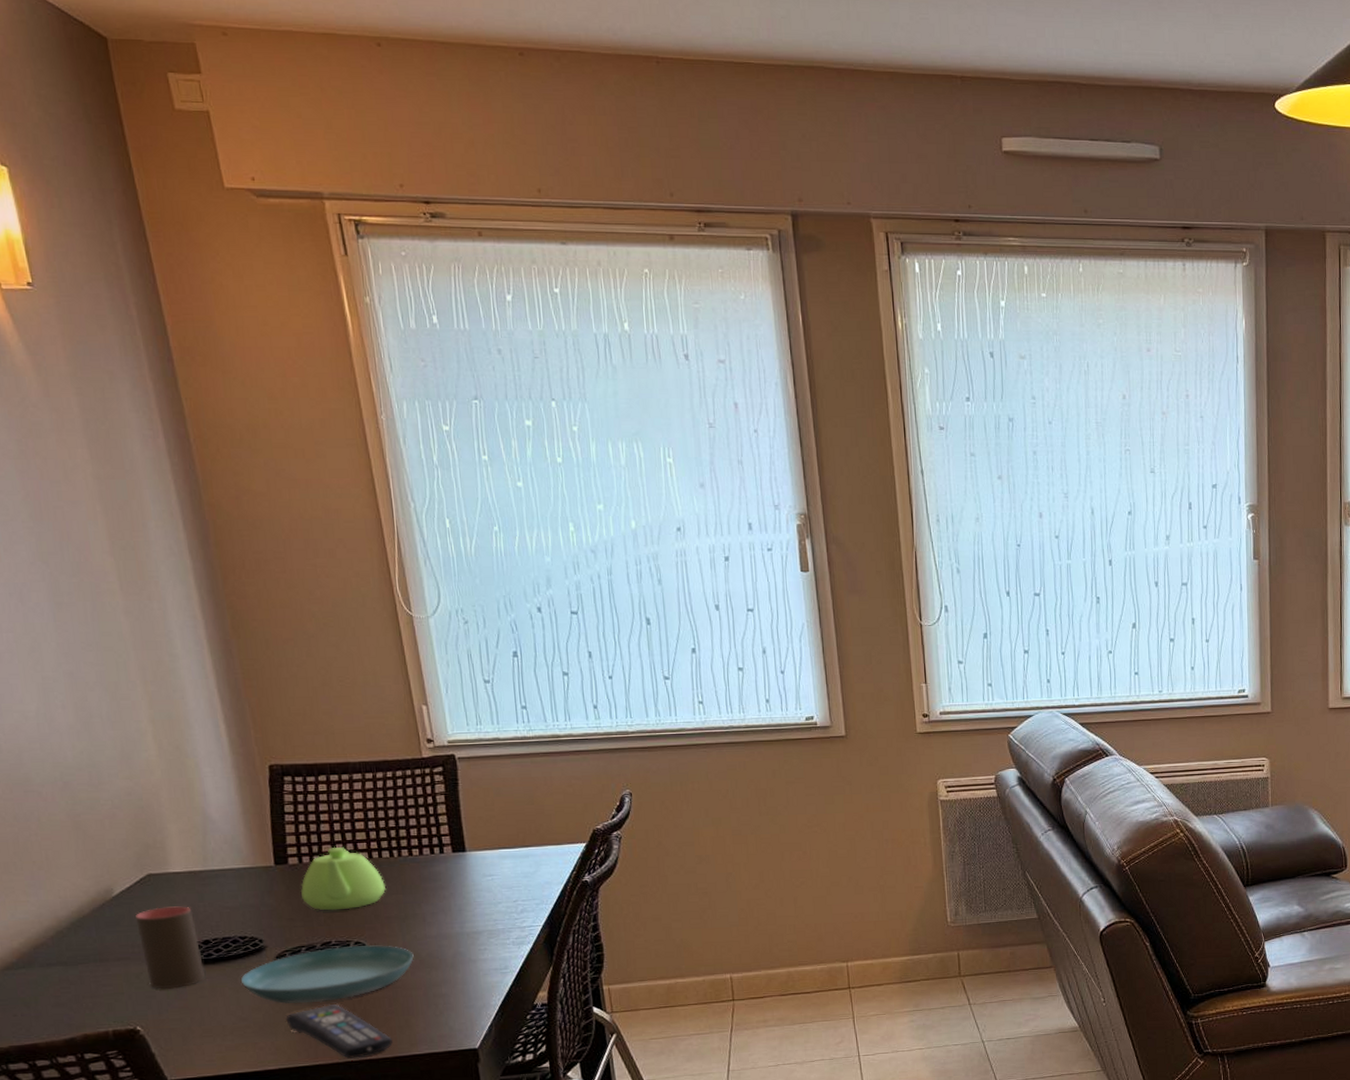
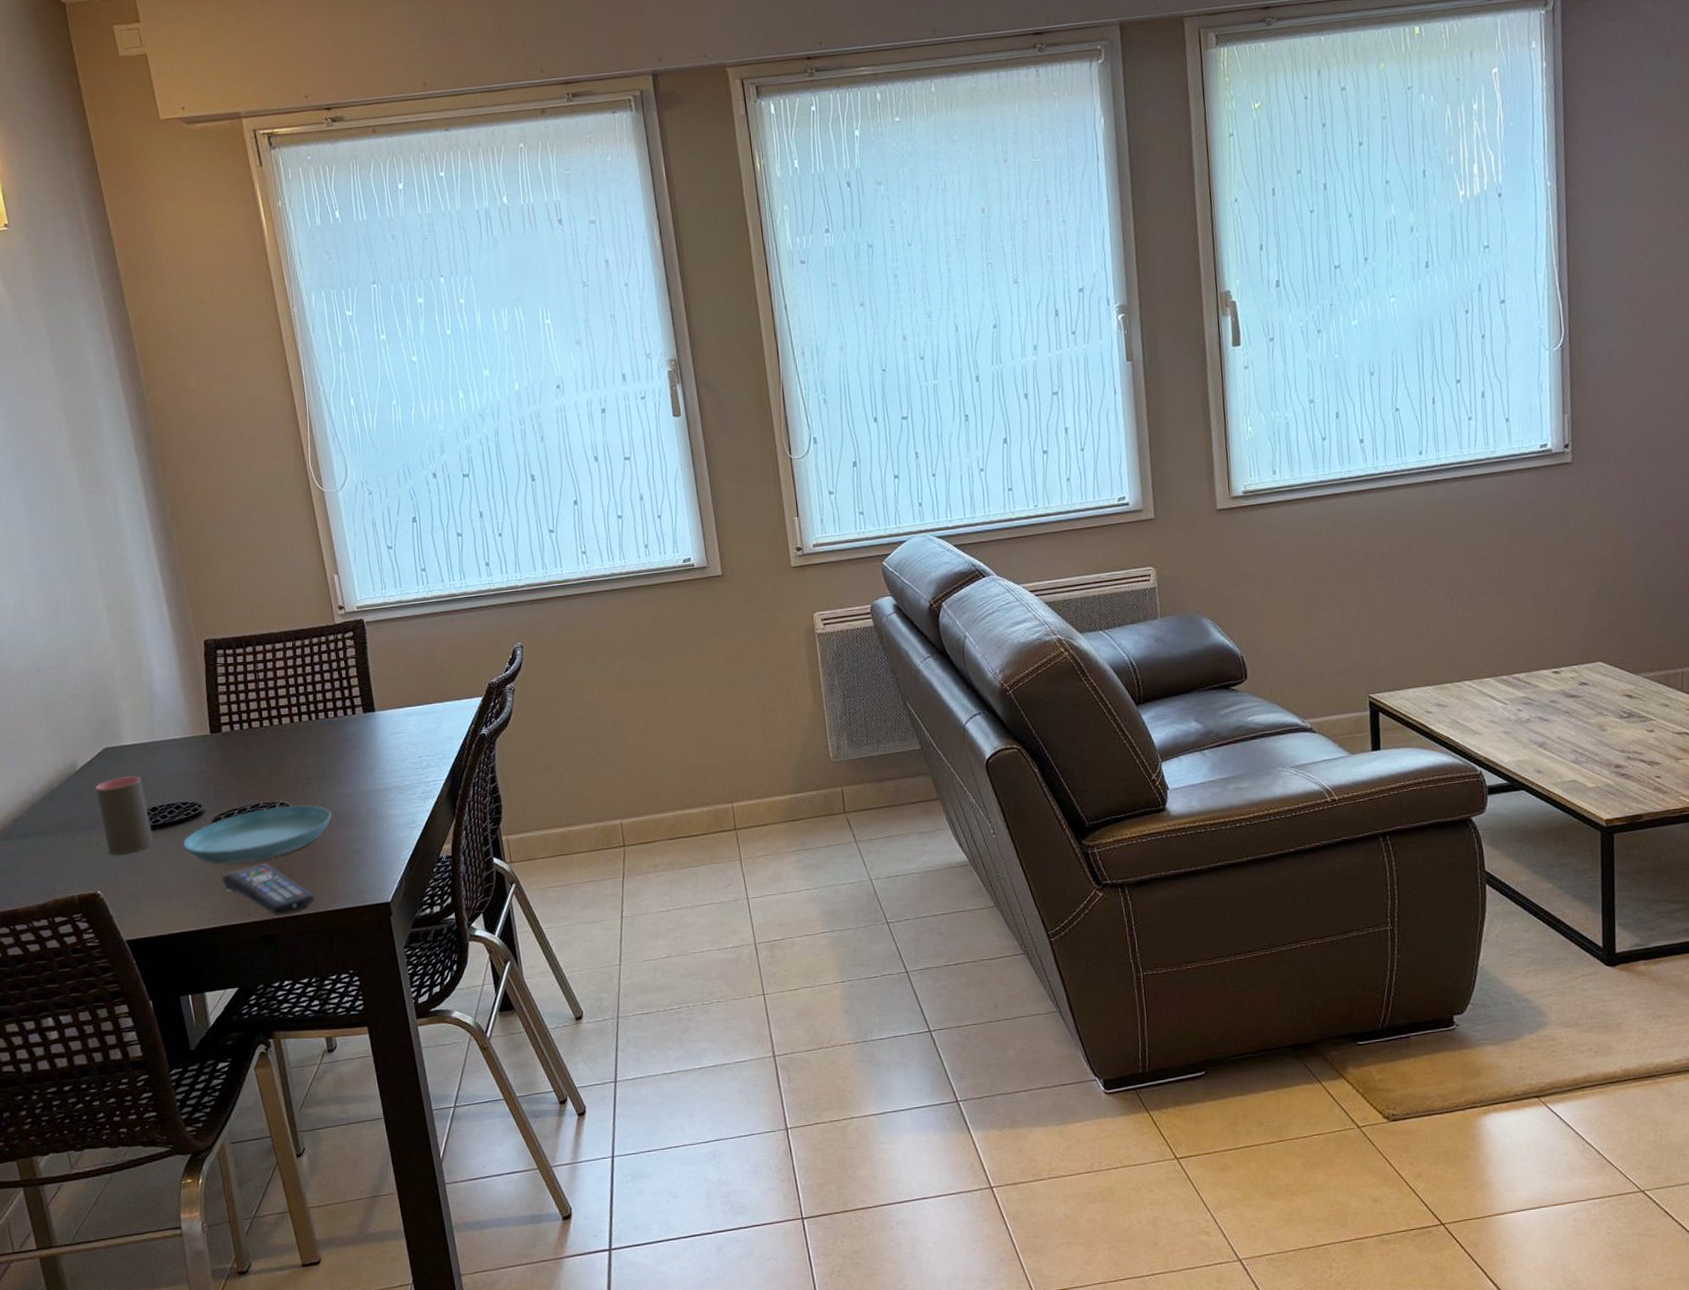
teapot: present [301,846,387,911] -> none [233,713,307,775]

